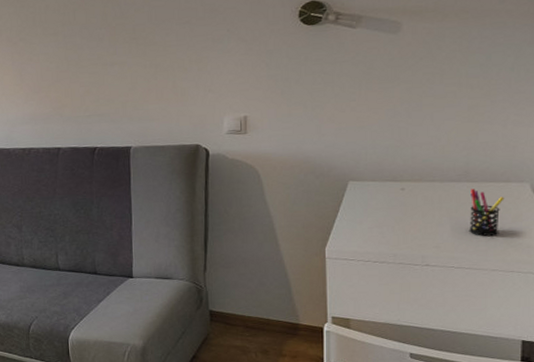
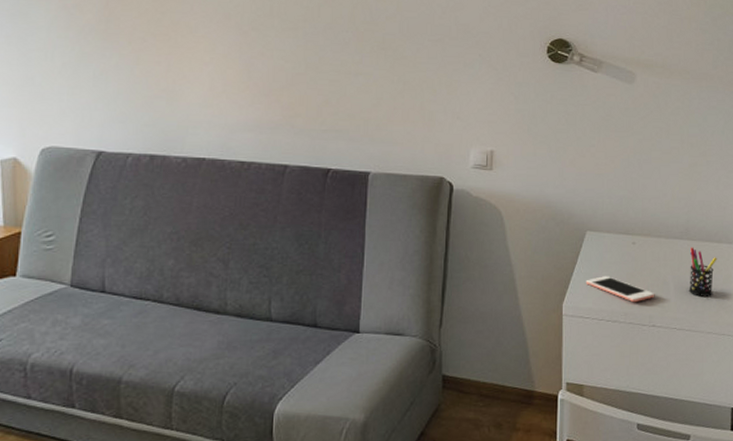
cell phone: none [349,221,428,245] -> present [585,276,655,303]

